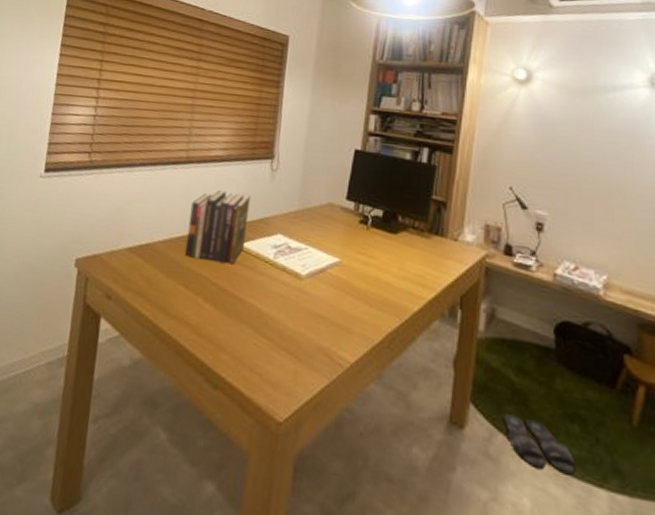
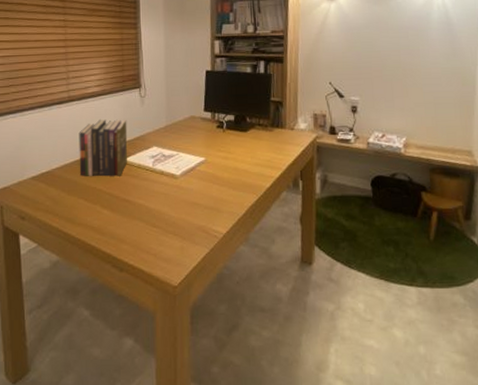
slippers: present [503,414,576,476] -> none [340,248,393,282]

